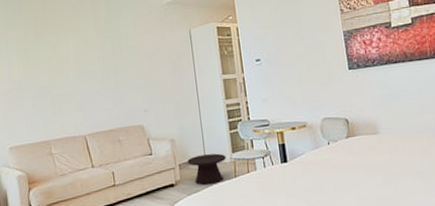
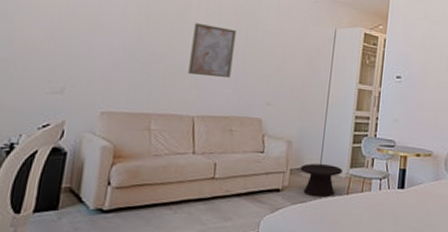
wall art: none [67,51,108,99] -> present [188,22,236,78]

